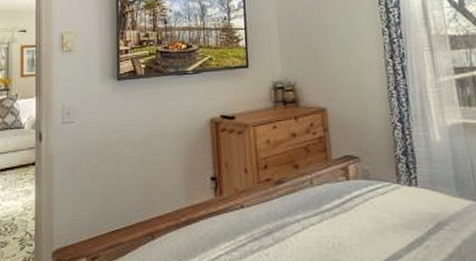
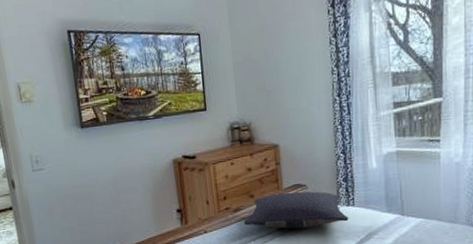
pillow: none [286,164,412,211] -> present [243,191,349,229]

